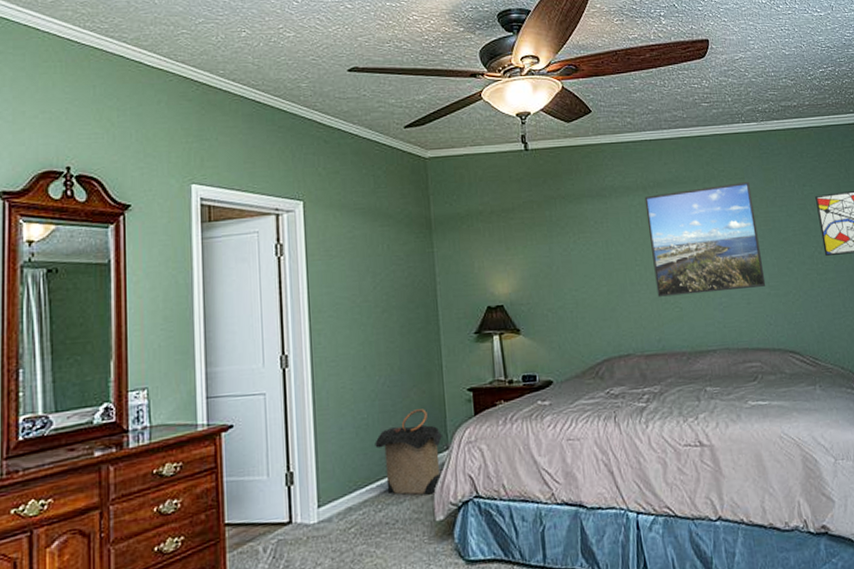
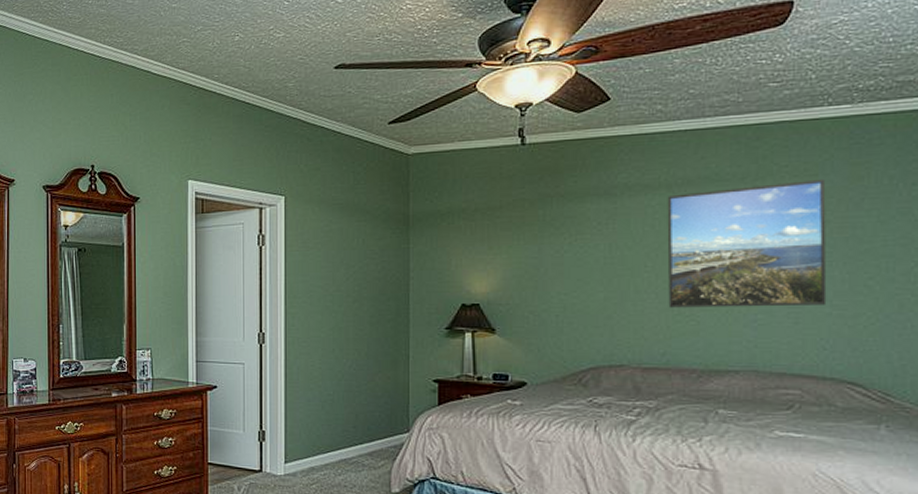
laundry hamper: present [375,409,444,495] -> none [338,393,405,469]

